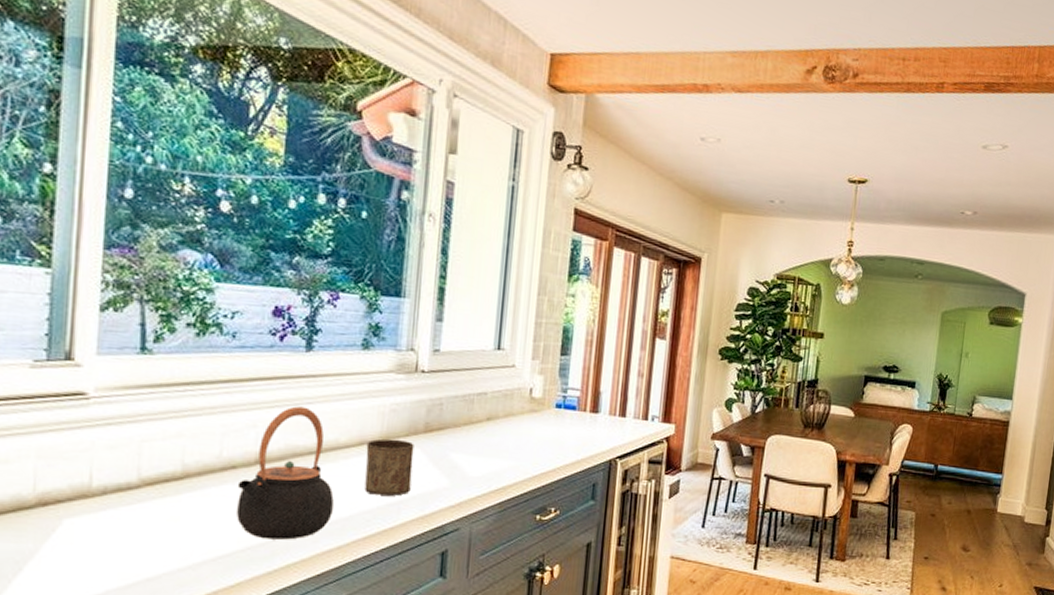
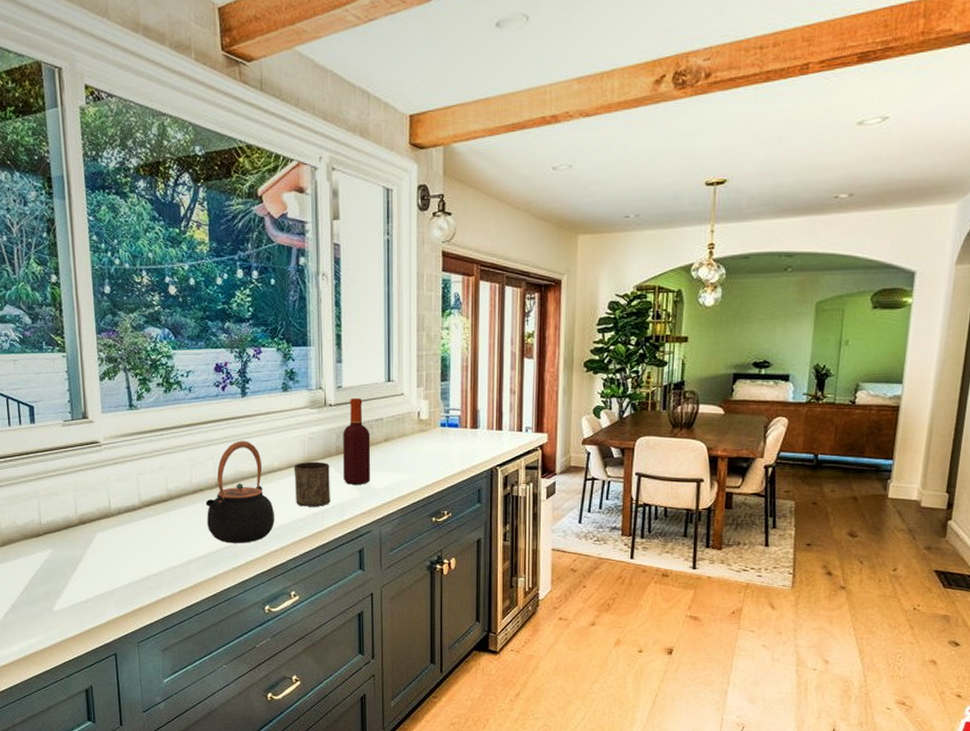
bottle: none [430,365,470,471] -> present [343,397,371,485]

